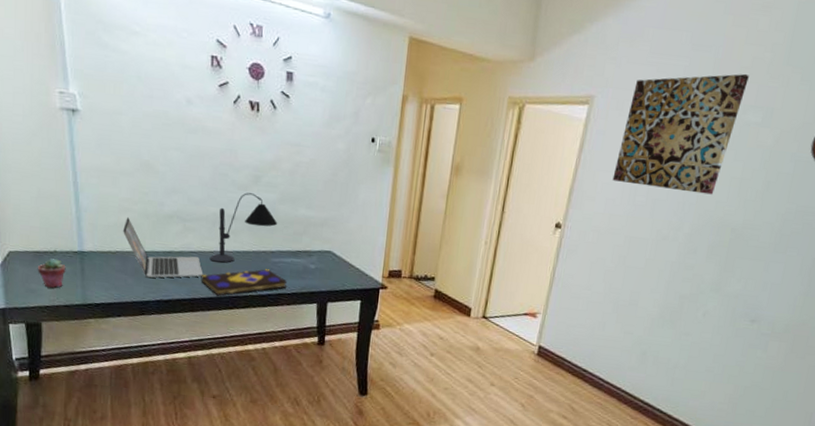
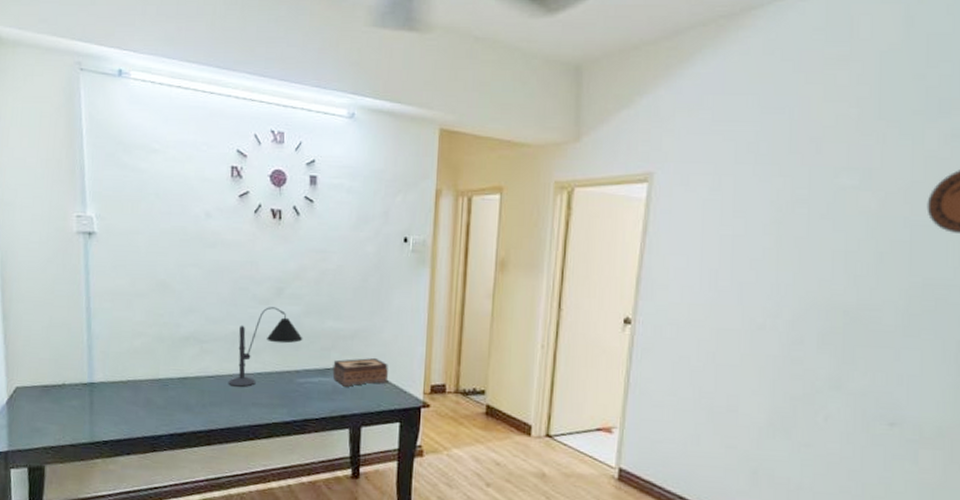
potted succulent: present [37,258,66,288] -> none [44,392,74,426]
laptop: present [122,217,203,278] -> none [135,342,221,409]
book: present [200,269,288,296] -> none [218,391,315,426]
tissue box: none [303,243,353,268] -> present [332,357,388,387]
wall art: present [612,73,749,195] -> none [686,133,835,273]

